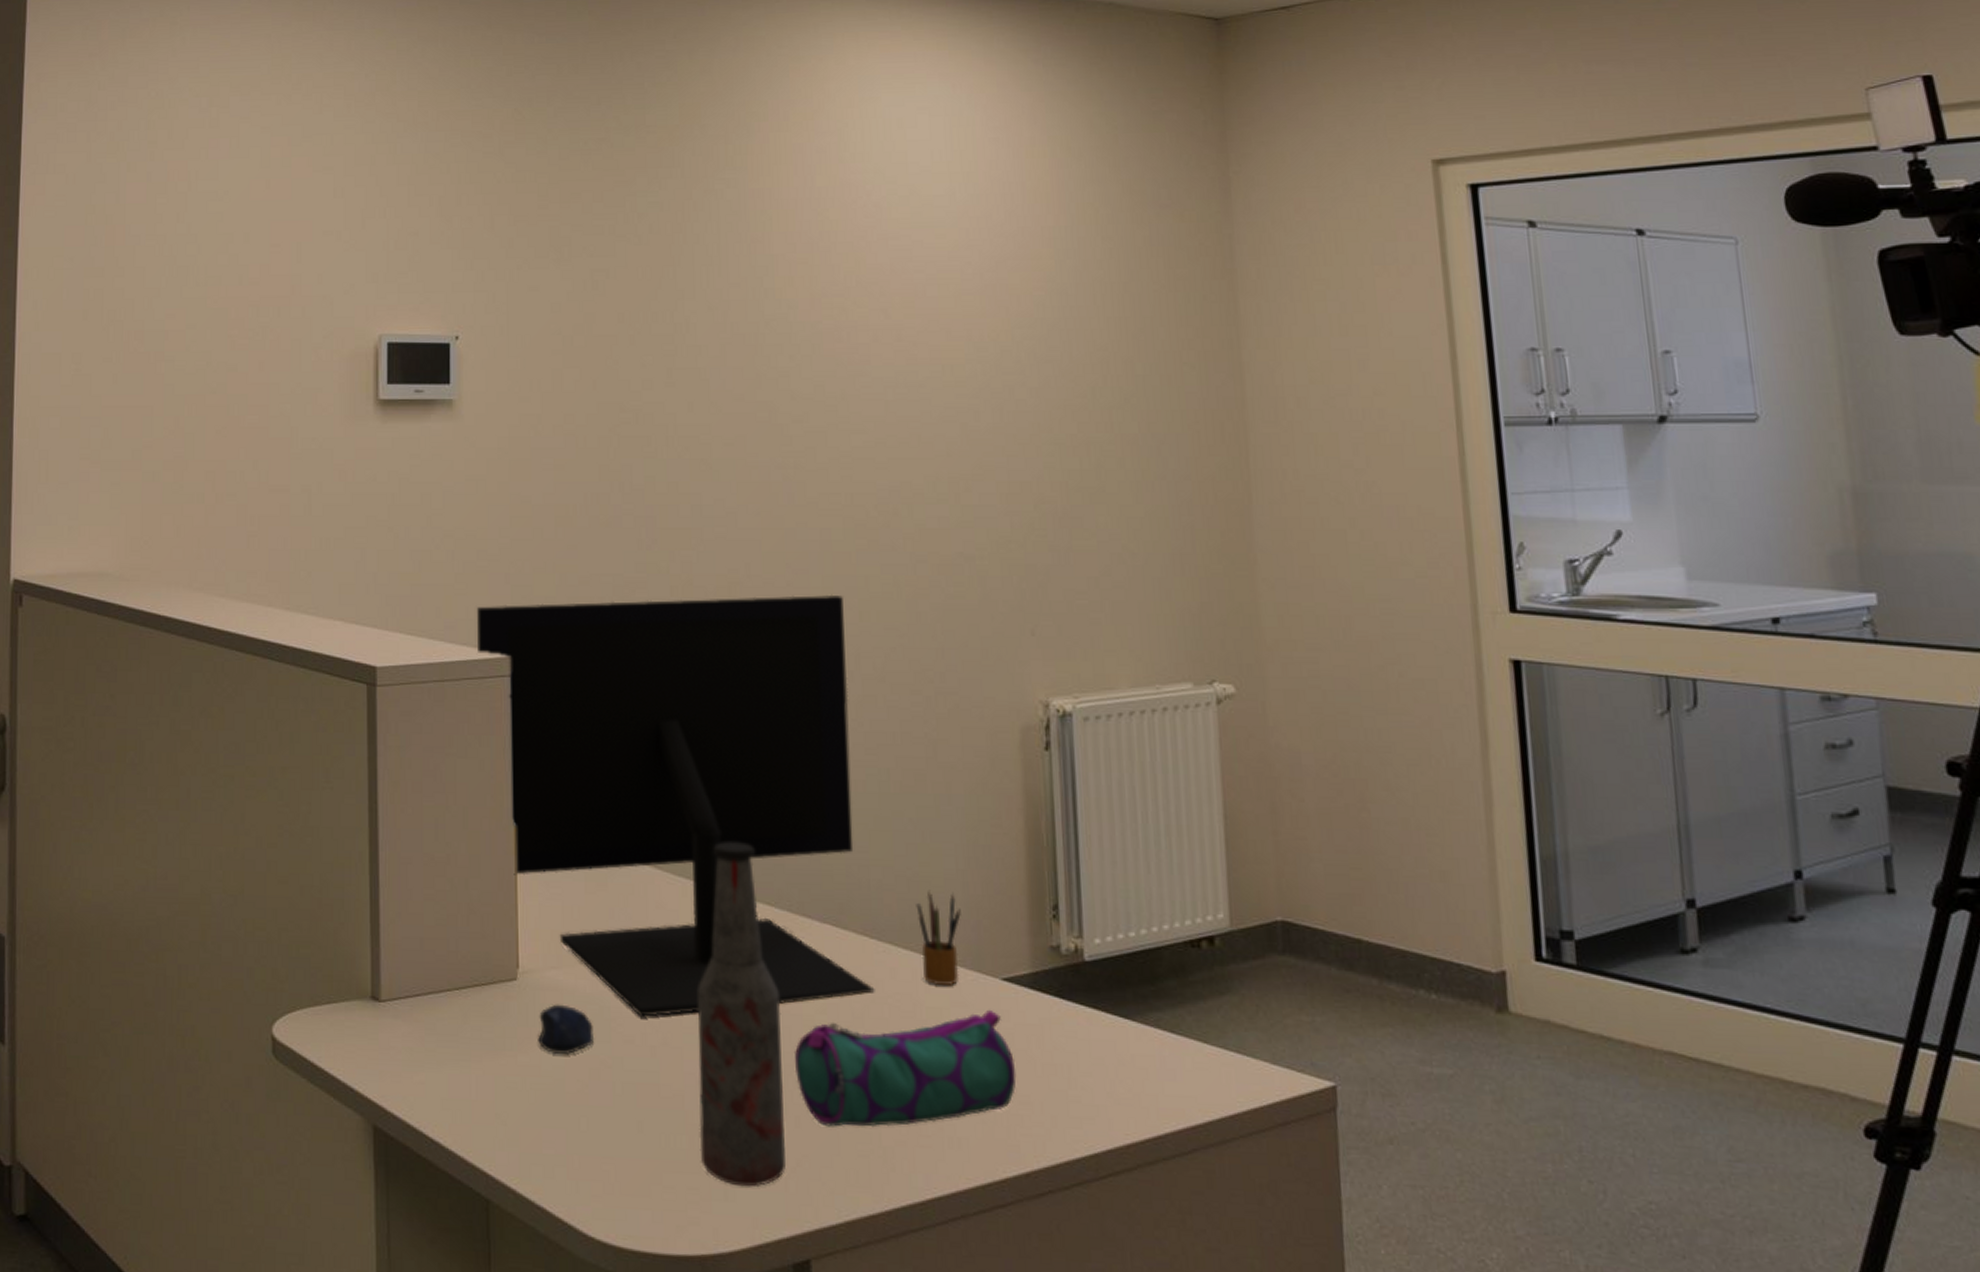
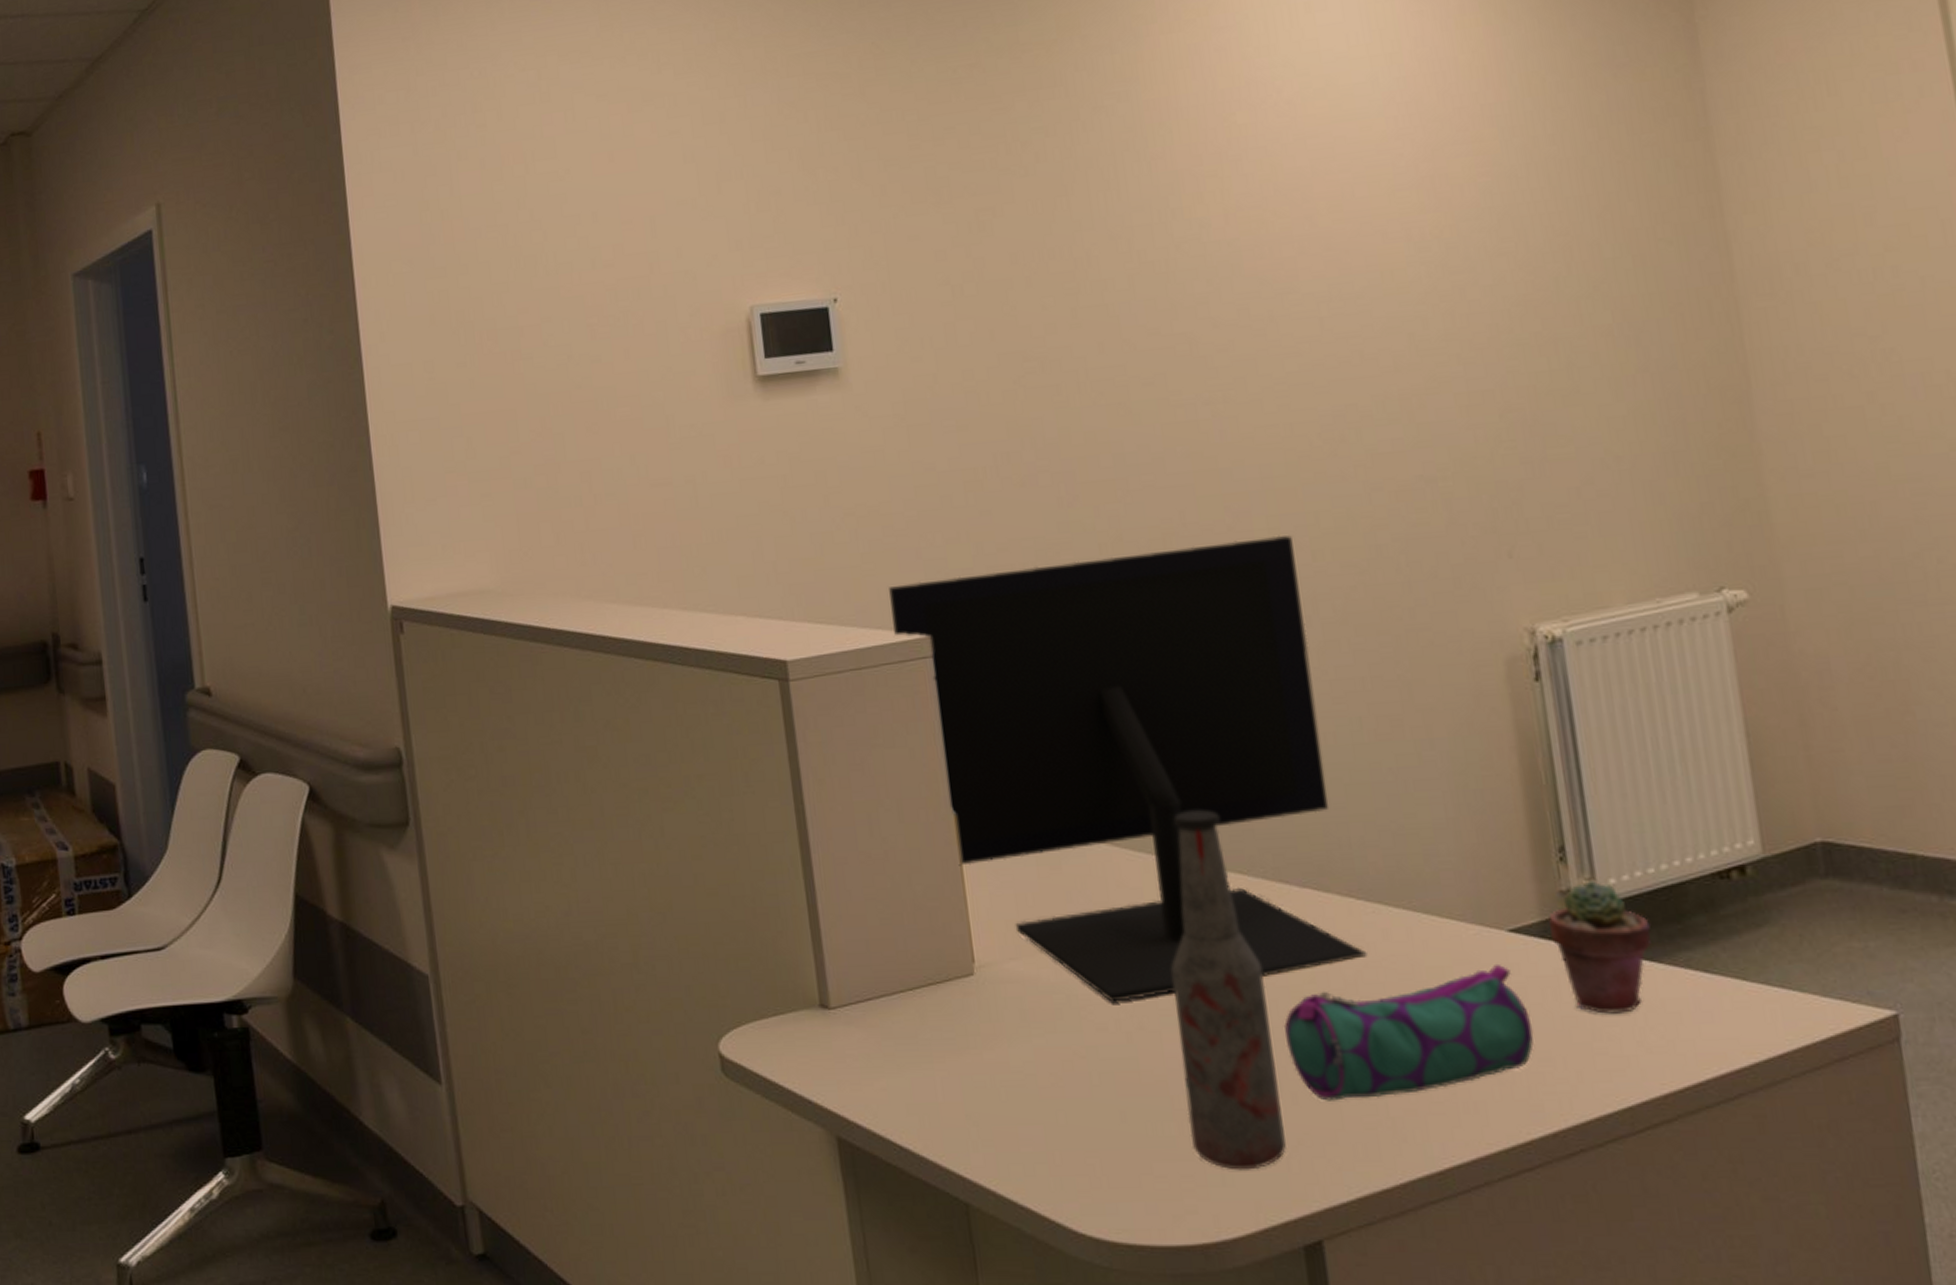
computer mouse: present [538,1004,594,1055] -> none [1001,996,1064,1049]
pencil box: present [916,890,961,985] -> none [1404,842,1460,942]
potted succulent: none [1039,939,1127,1065] -> present [1549,880,1651,1014]

